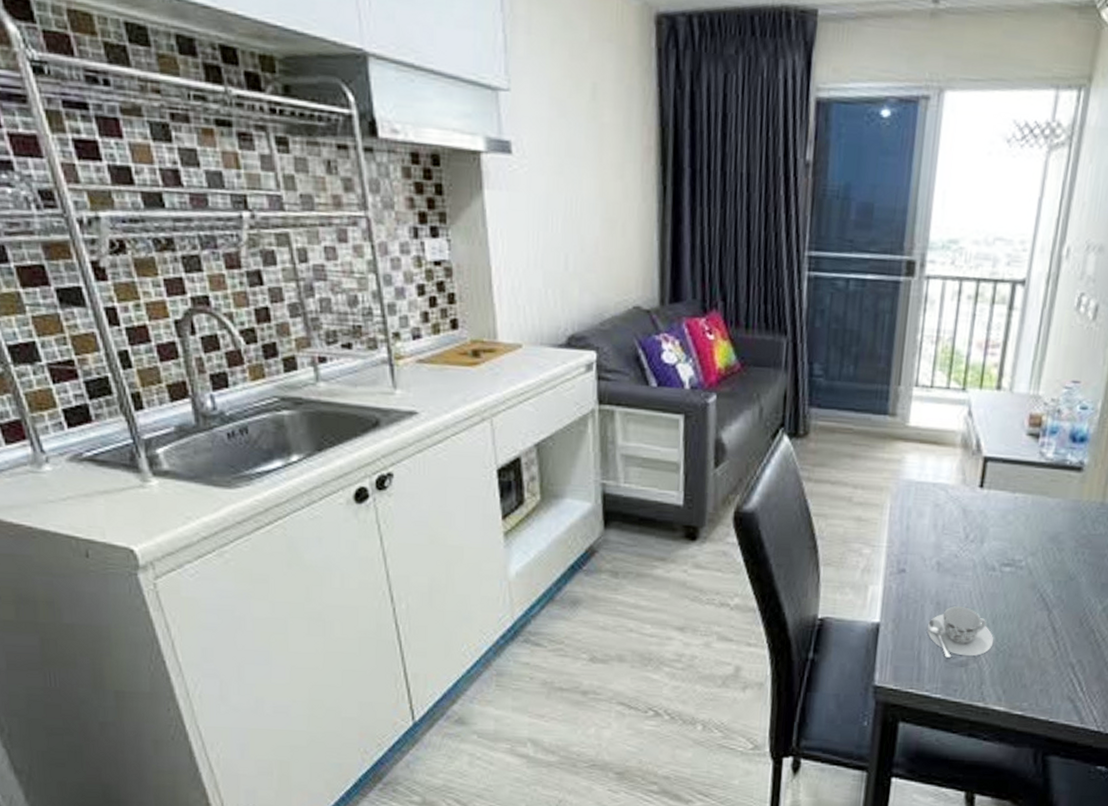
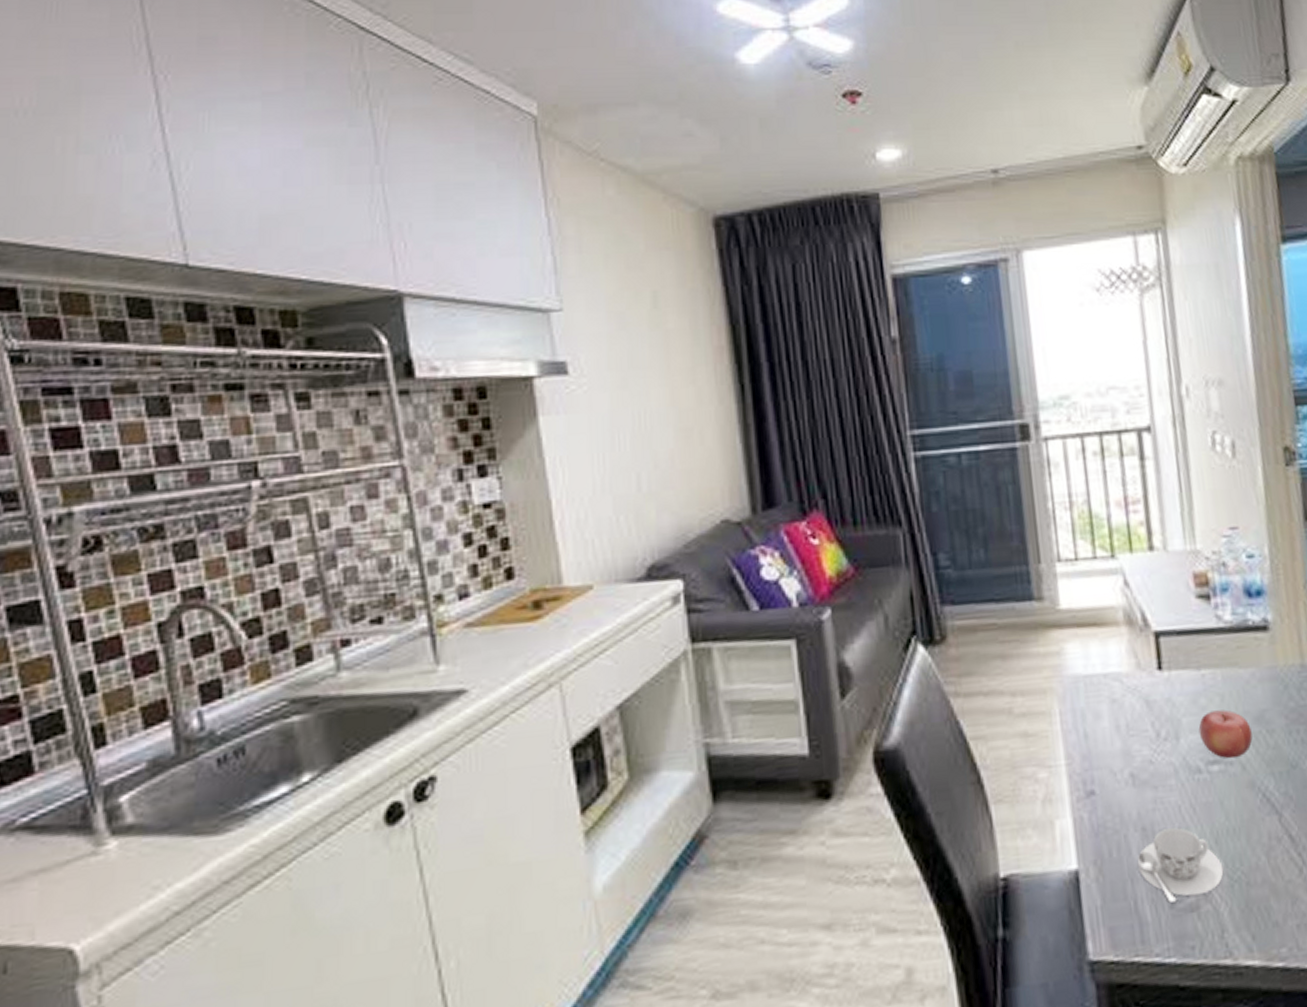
fruit: none [1000,526,1045,565] -> present [1198,709,1253,759]

